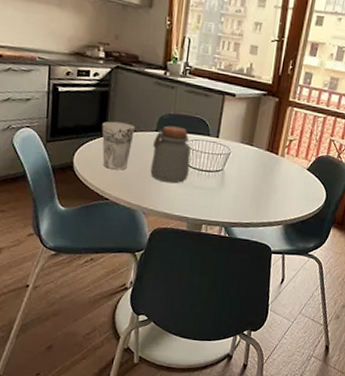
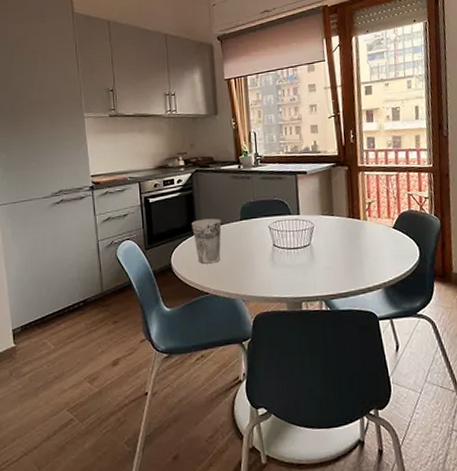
jar: present [150,125,191,184] -> none [240,212,278,267]

